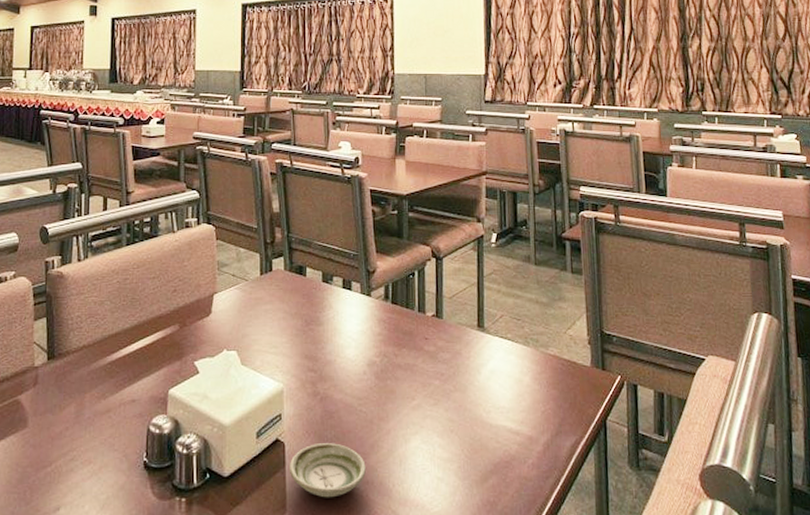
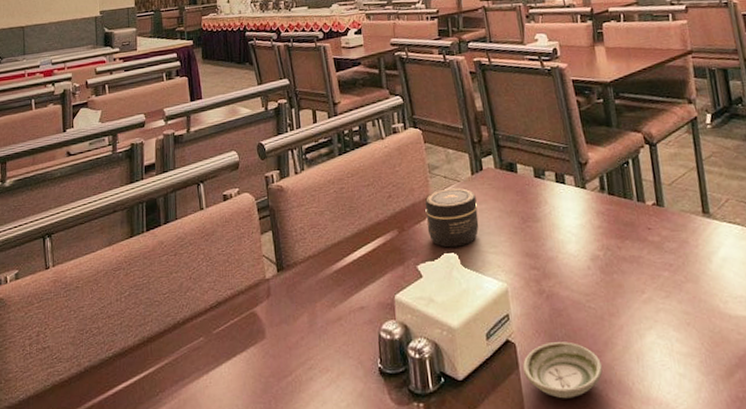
jar: none [209,287,262,346] -> present [425,188,479,248]

